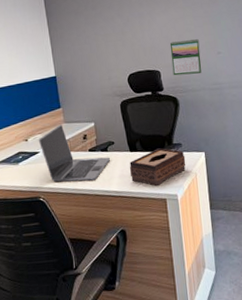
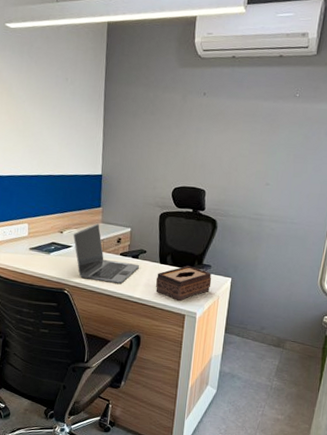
calendar: present [169,38,202,76] -> none [217,163,251,201]

